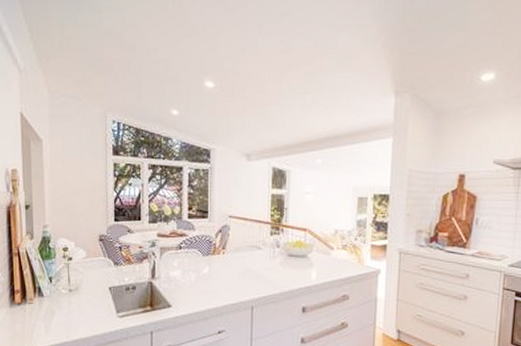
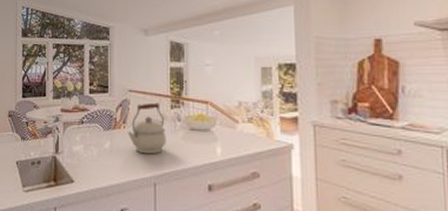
kettle: none [226,229,265,279] -> present [127,102,167,154]

